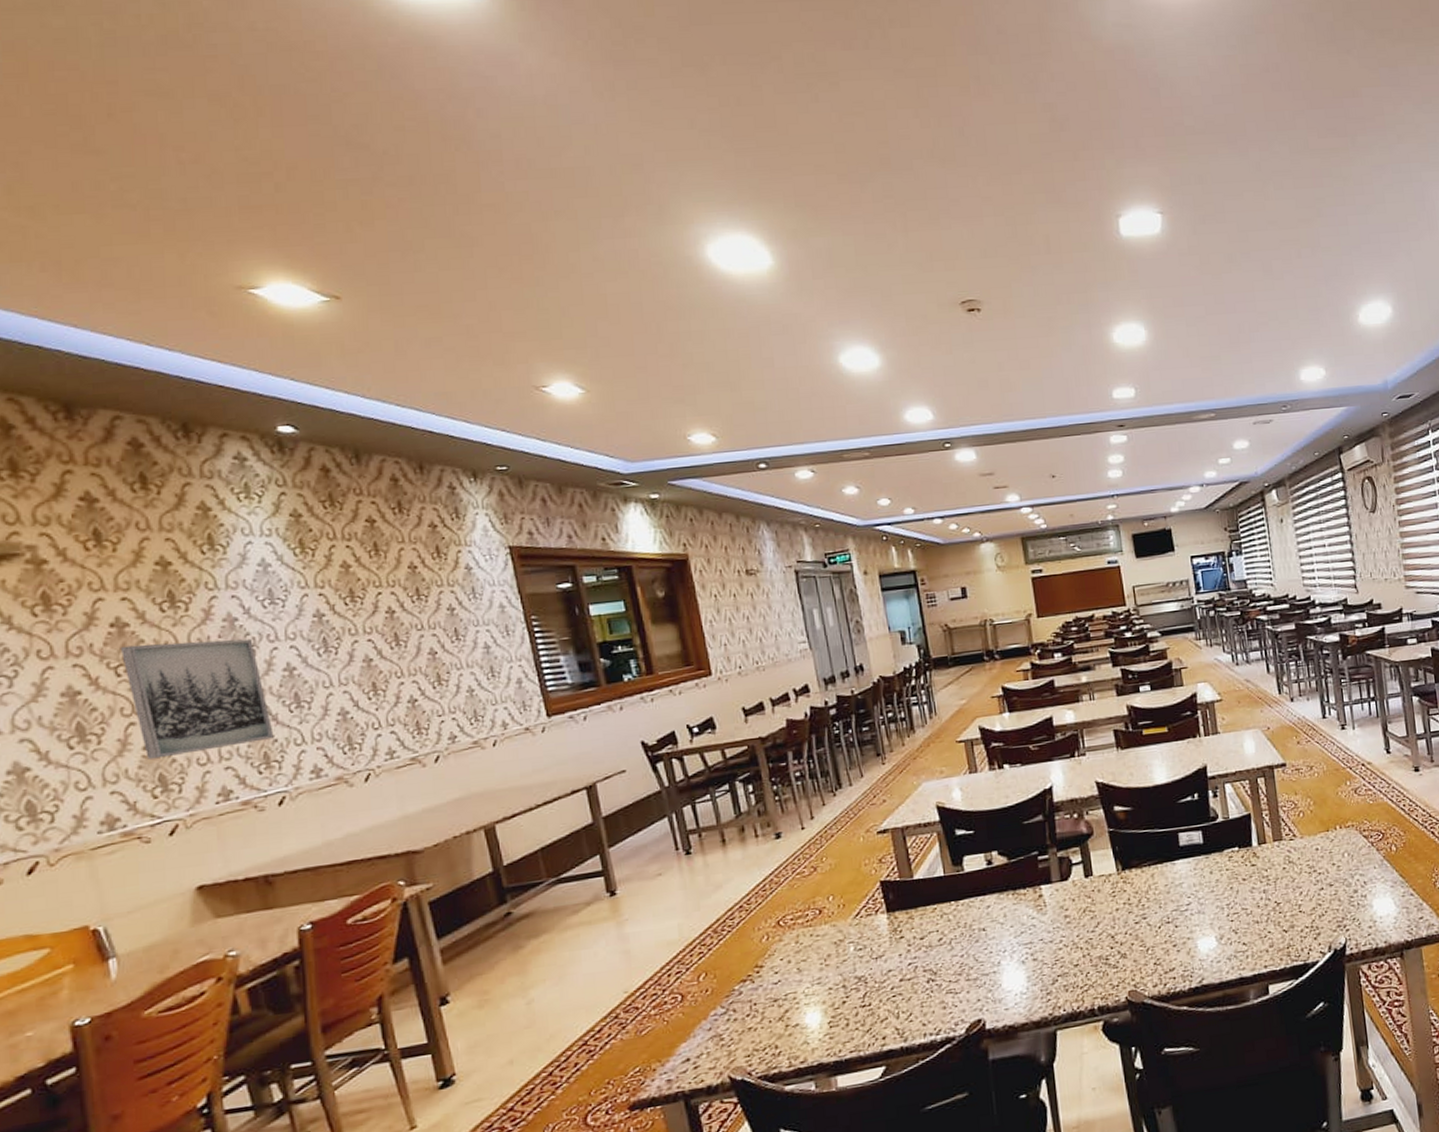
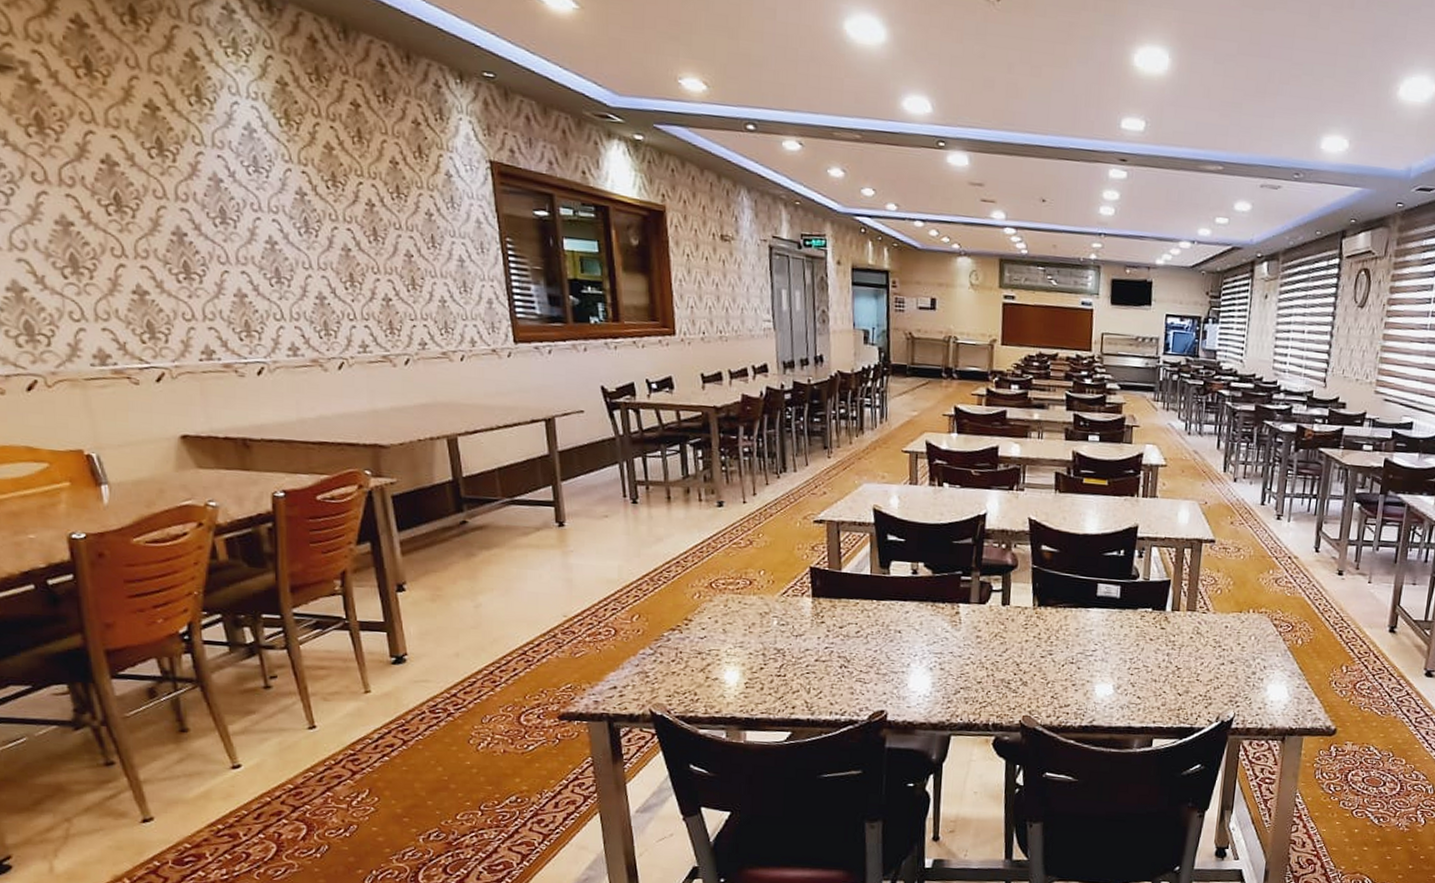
wall art: present [120,638,274,760] -> none [110,185,255,309]

